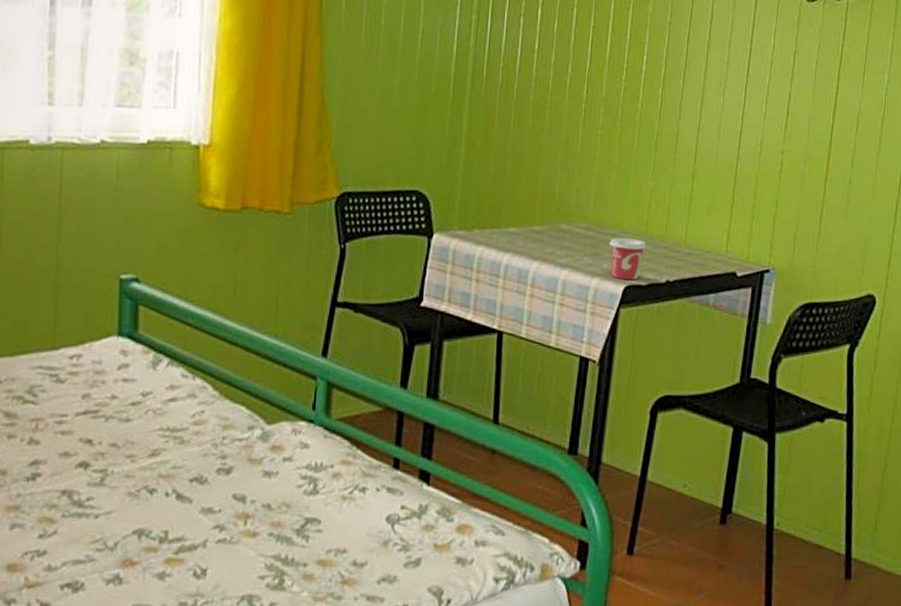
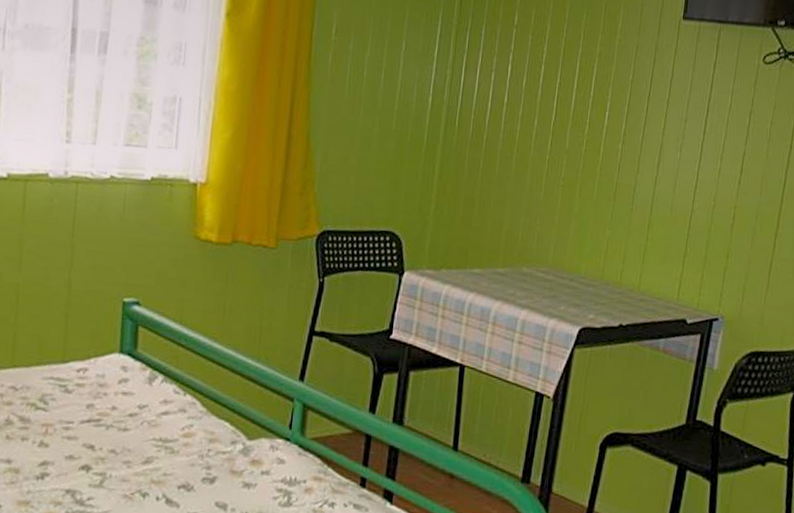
cup: present [609,237,647,280] -> none [567,282,602,323]

